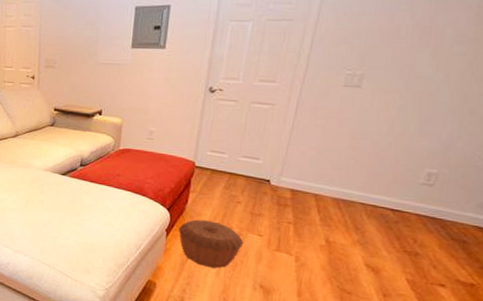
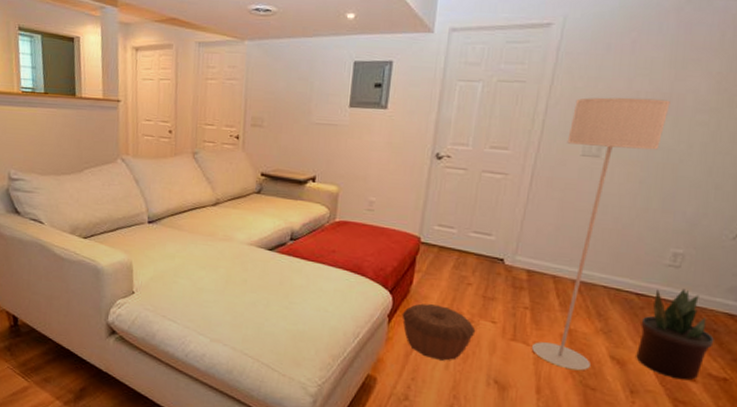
floor lamp: none [294,31,430,277] -> present [532,97,670,371]
planter: none [389,205,464,286] -> present [636,289,714,380]

